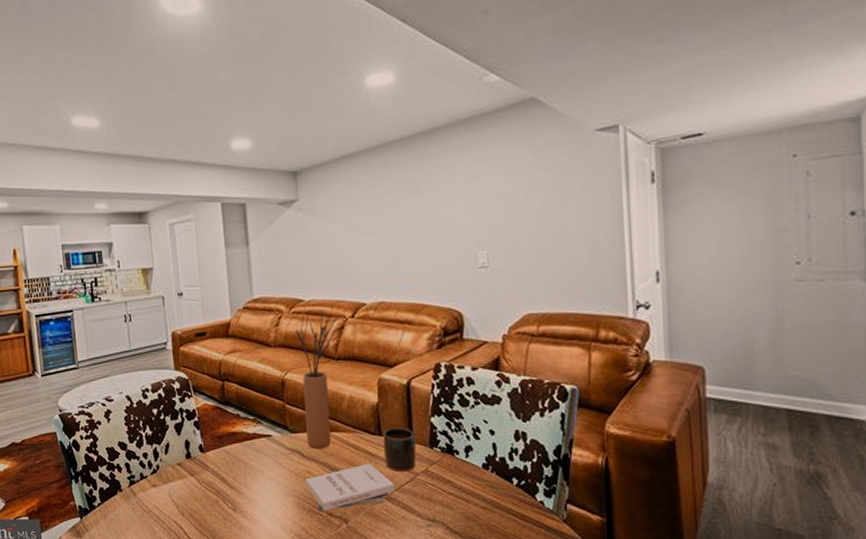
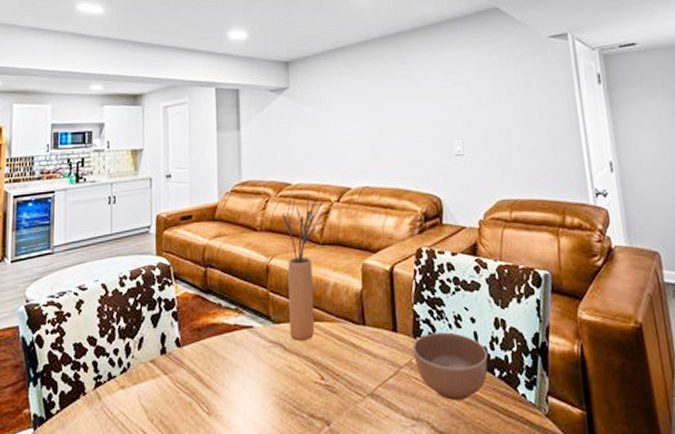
books: present [304,464,395,510] -> none [285,356,379,411]
mug: present [383,427,416,472] -> none [366,316,400,365]
bowl: none [429,443,506,505] -> present [413,332,488,400]

